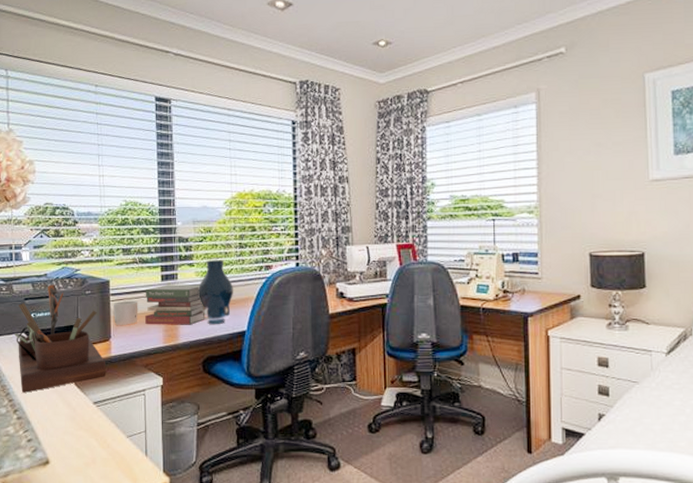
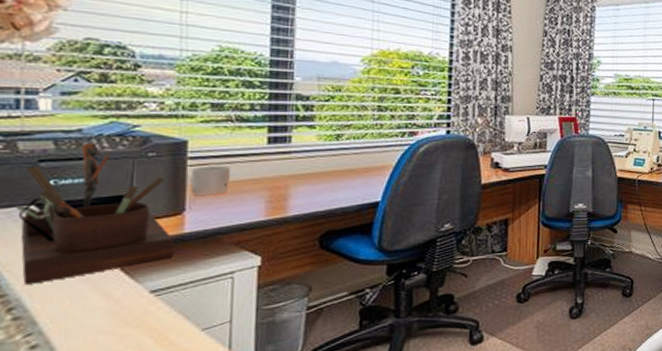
books: present [145,284,204,325] -> none [240,148,326,195]
vase: present [197,260,234,324] -> none [318,122,368,194]

